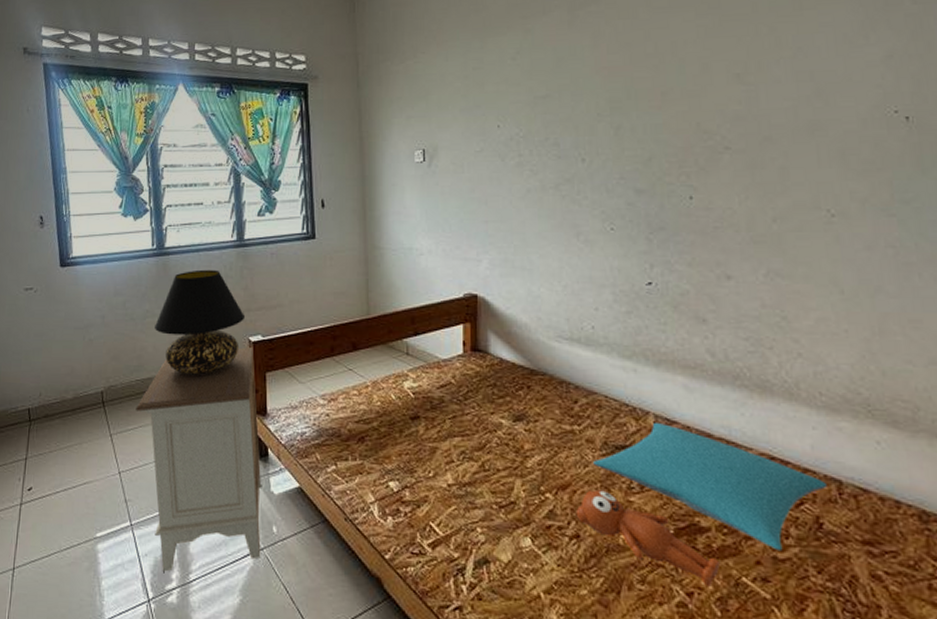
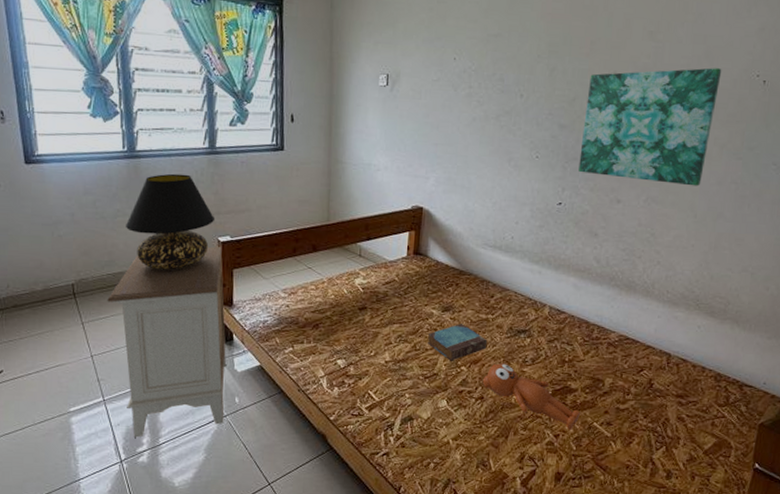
book: none [499,437,577,486] -> present [428,324,488,361]
pillow: present [593,423,827,551] -> none [500,313,660,404]
wall art: none [666,107,844,254] -> present [578,68,722,186]

